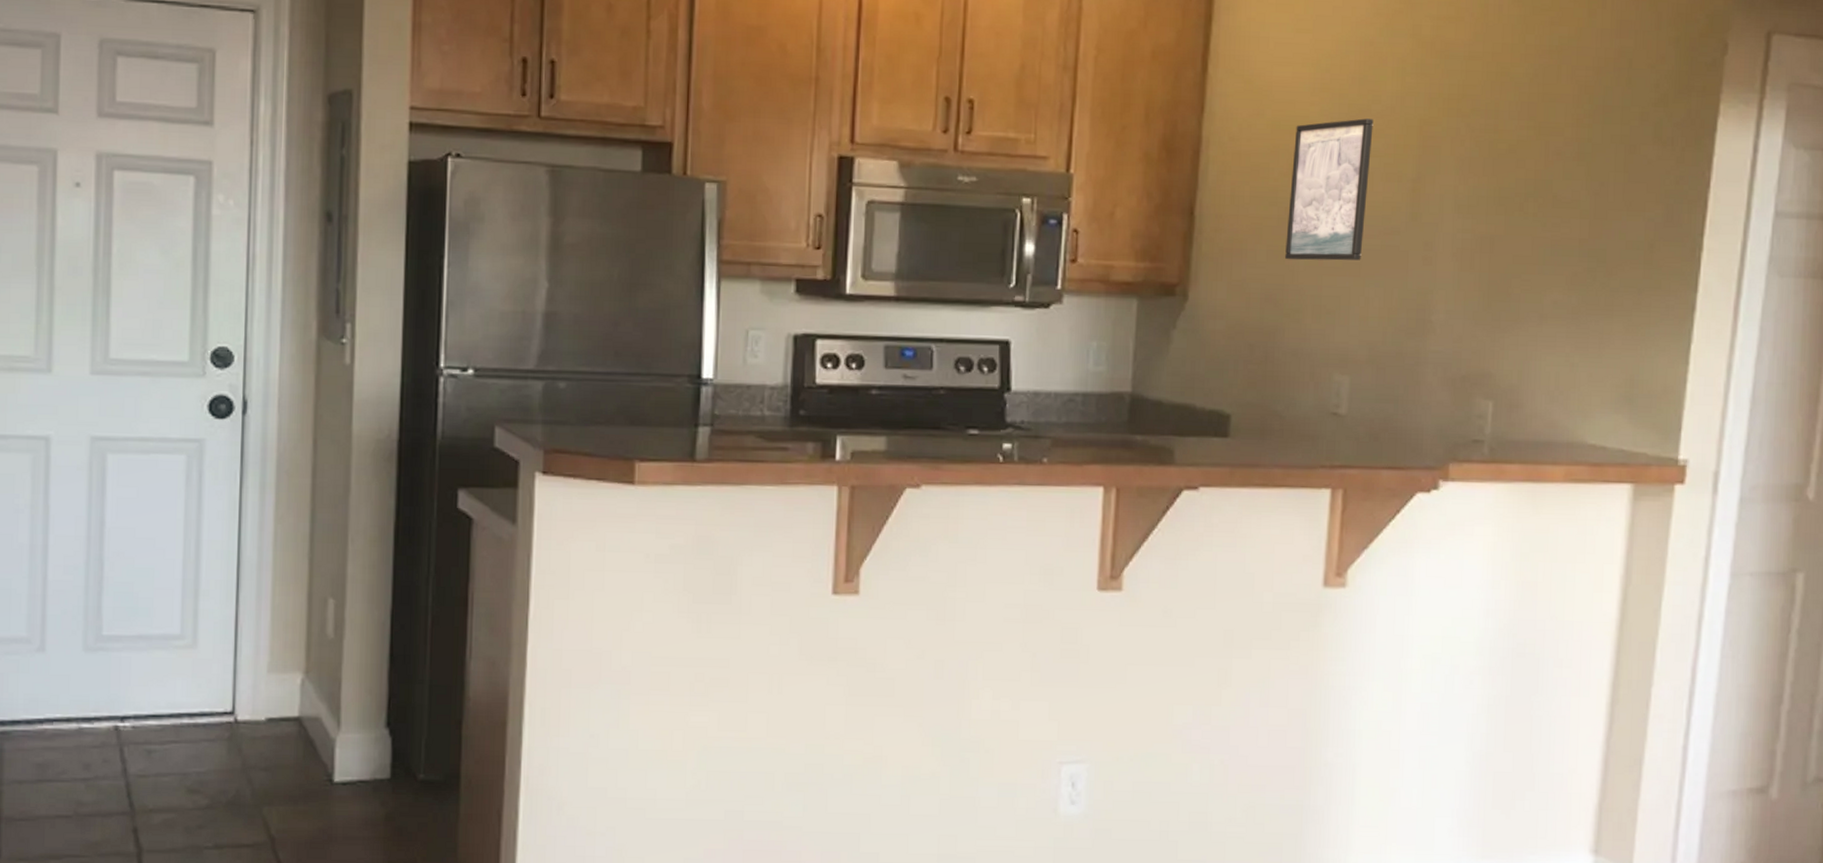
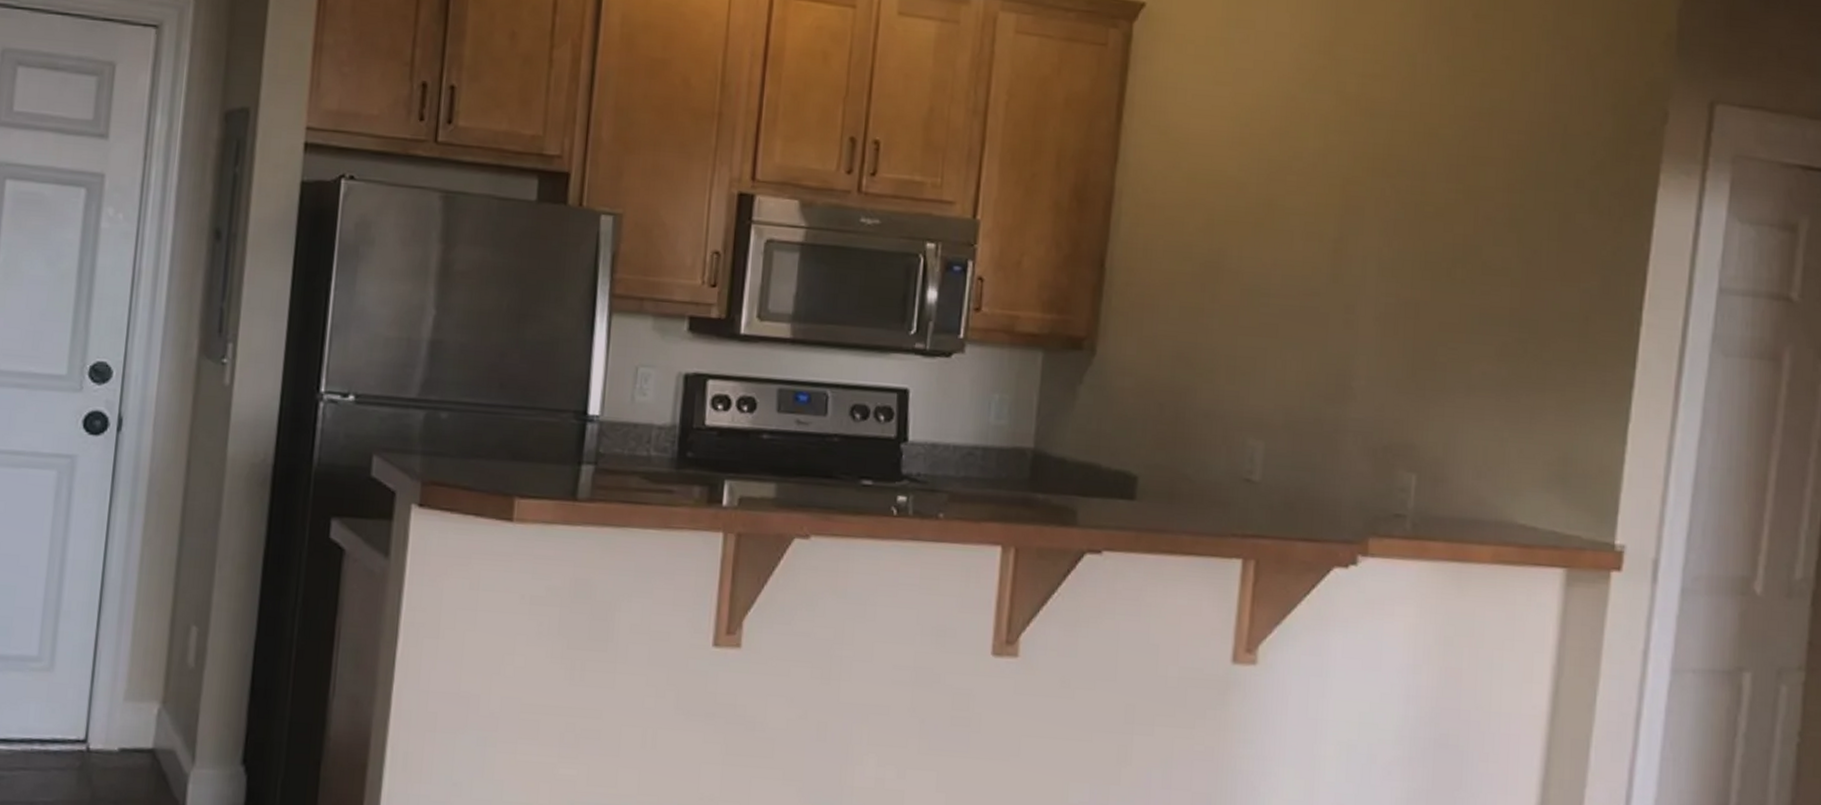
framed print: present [1284,118,1374,261] -> none [1198,175,1294,321]

